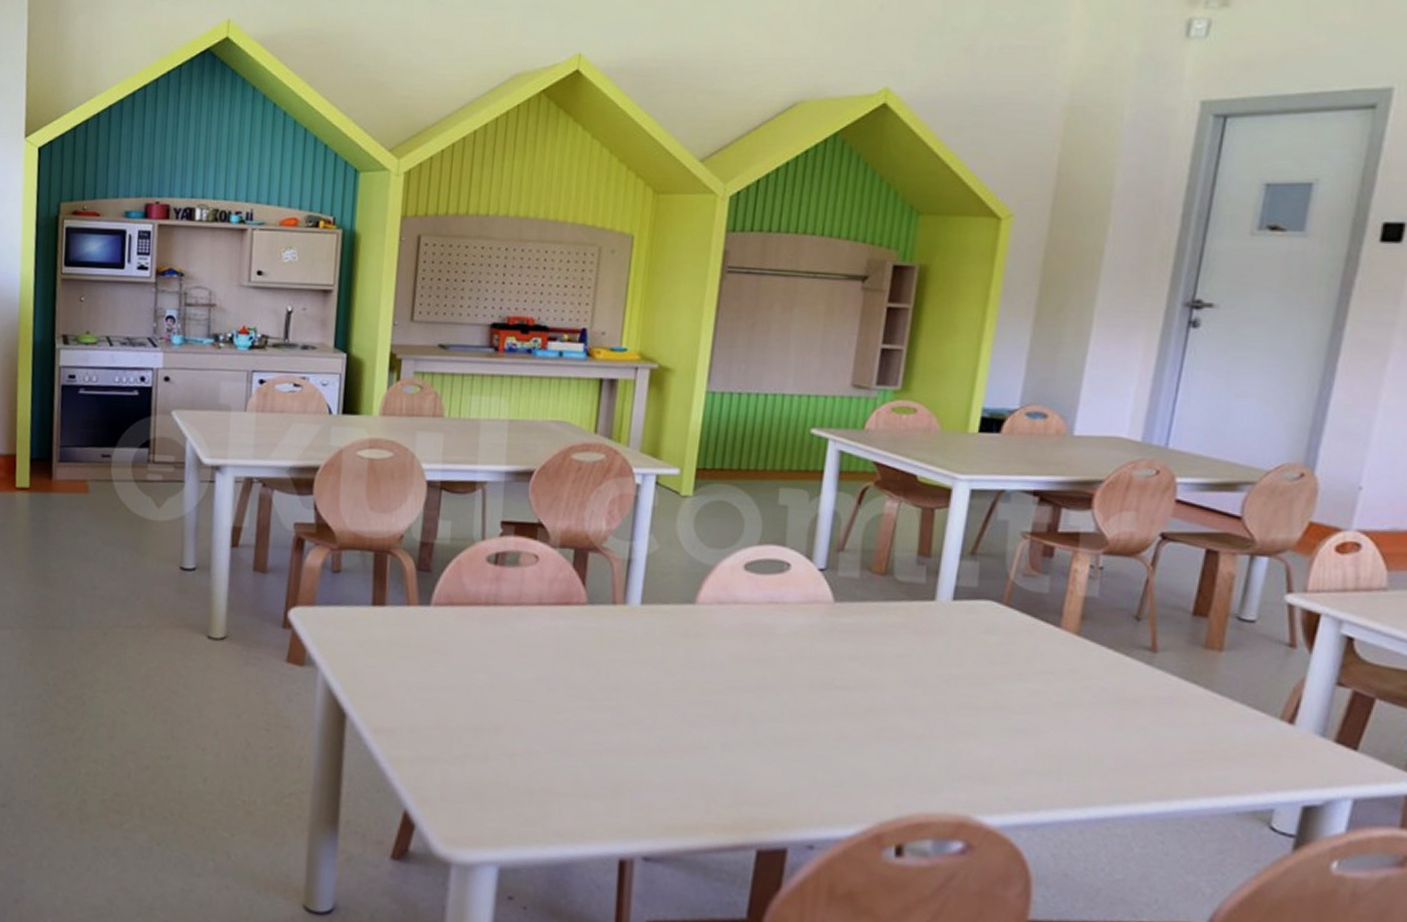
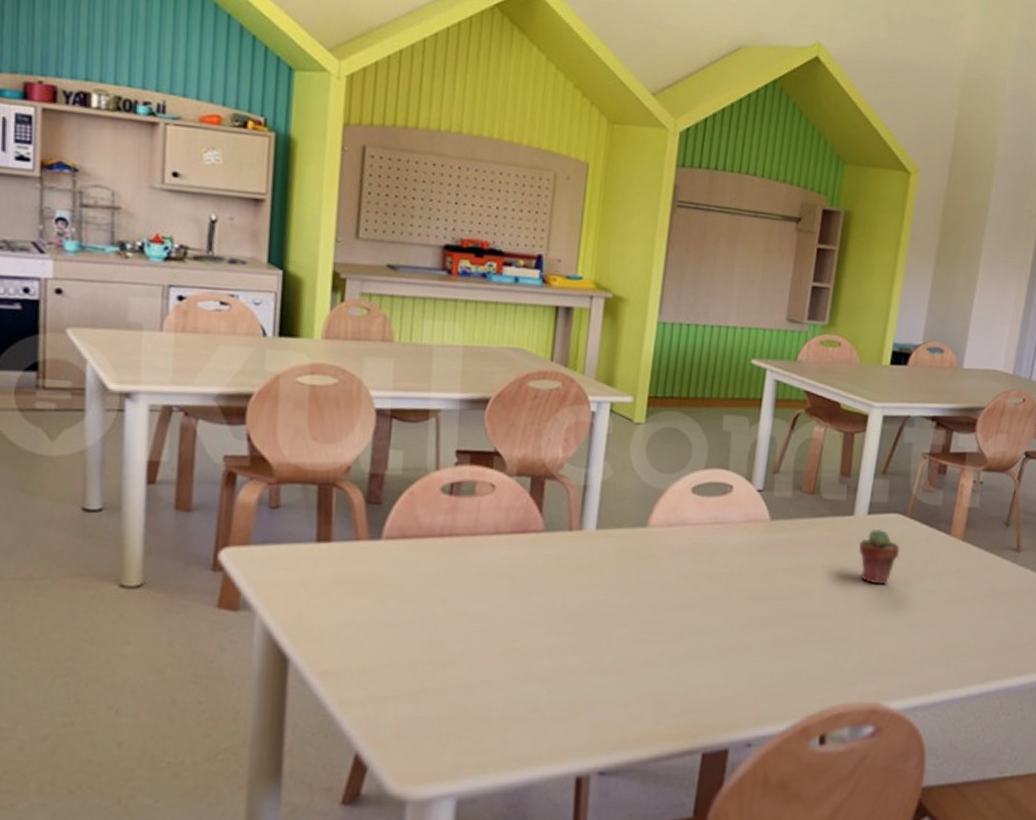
potted succulent: none [942,616,995,681] -> present [859,528,900,585]

